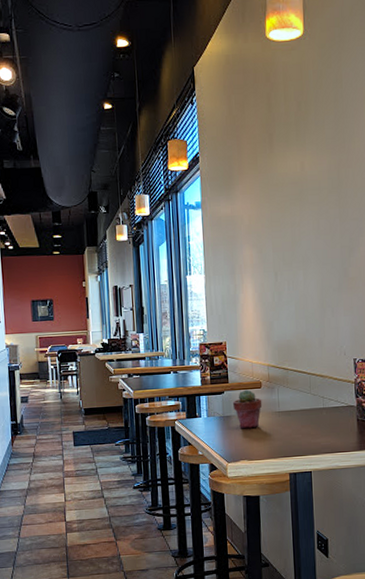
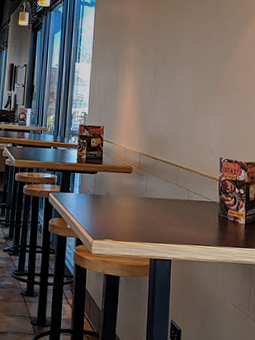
potted succulent: present [232,389,263,429] -> none [103,172,131,210]

